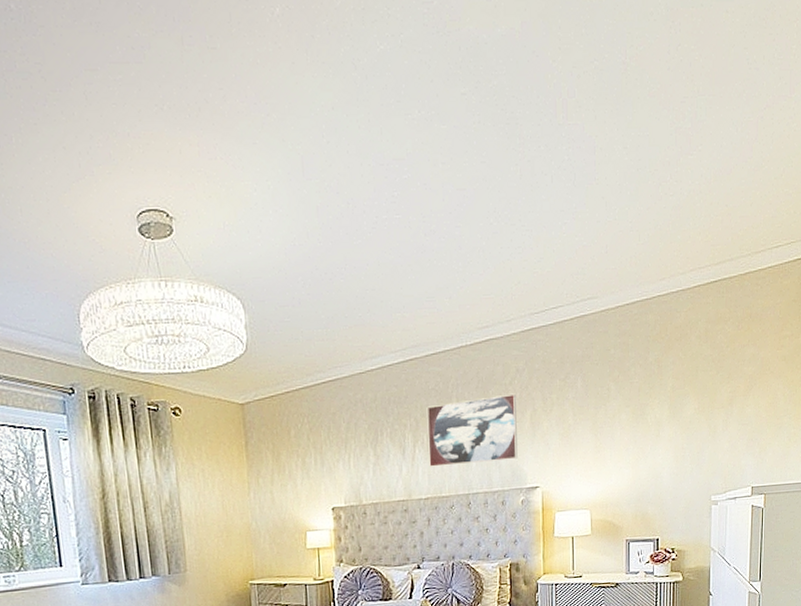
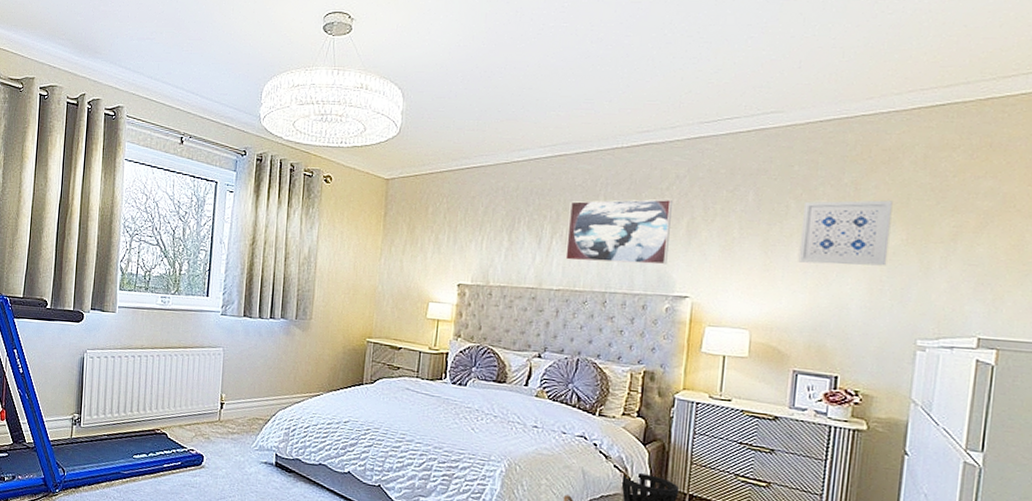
wall art: none [621,374,686,440] -> present [798,200,893,266]

